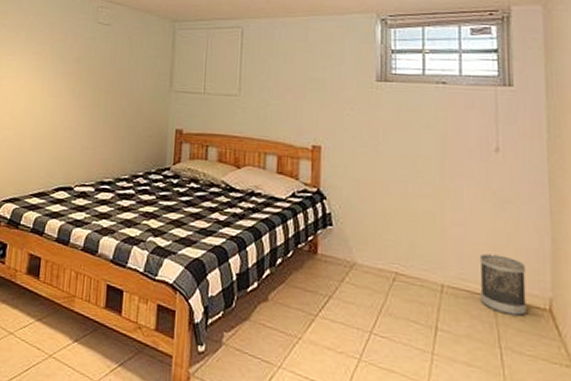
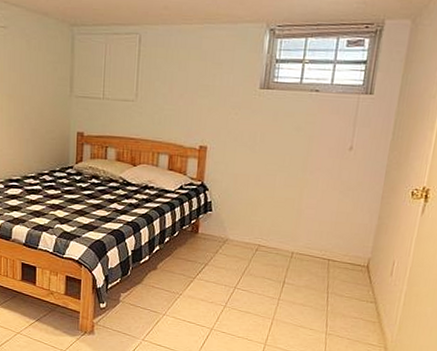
wastebasket: present [479,253,527,316] -> none [319,228,356,271]

